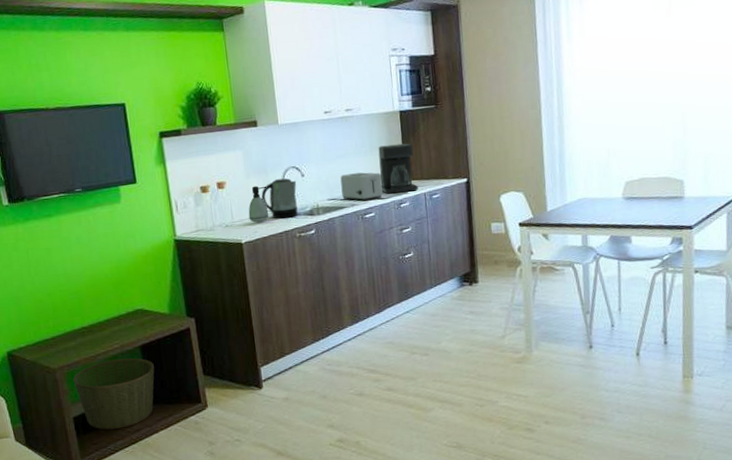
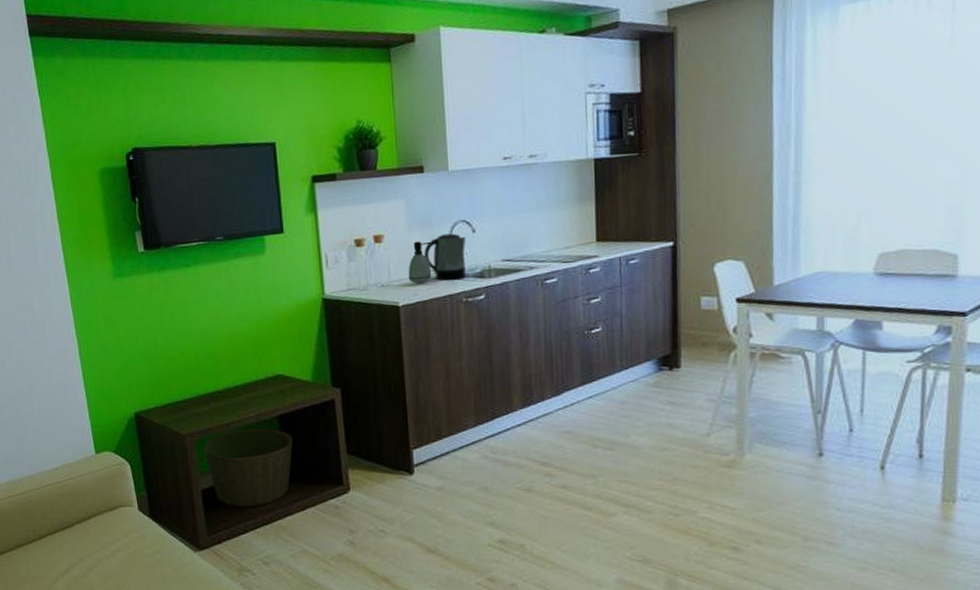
toaster: present [340,172,383,202] -> none [518,229,568,264]
coffee maker: present [378,143,418,194] -> none [566,197,612,257]

